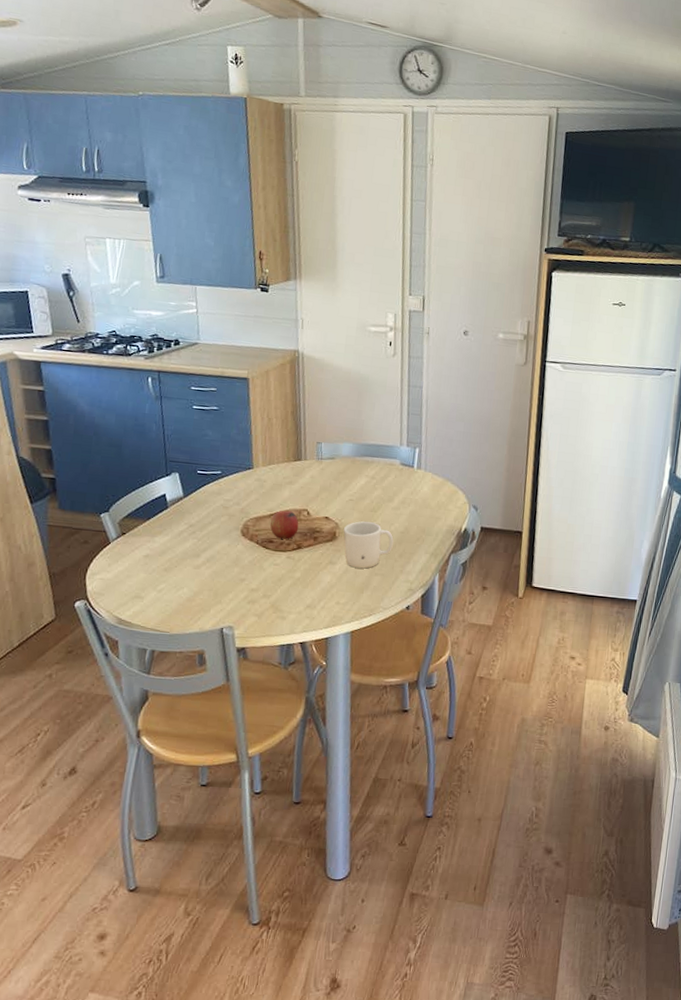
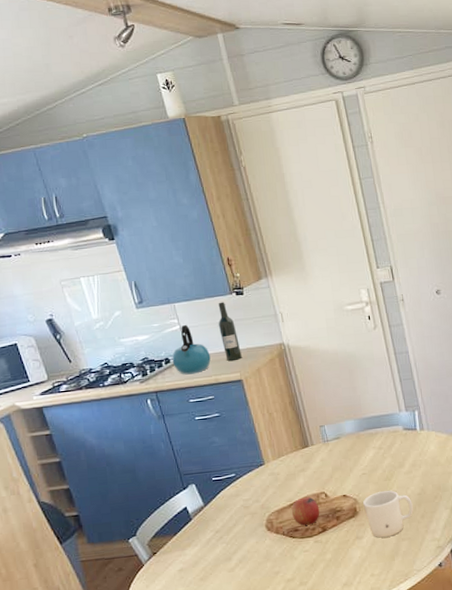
kettle: none [181,310,222,362] -> present [172,325,211,375]
wine bottle: none [235,294,254,358] -> present [218,302,243,362]

